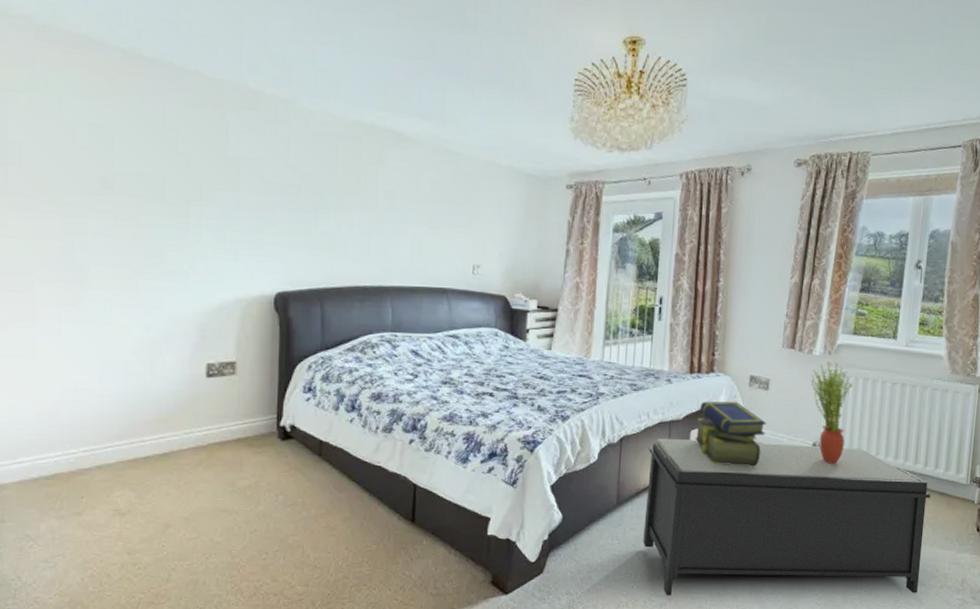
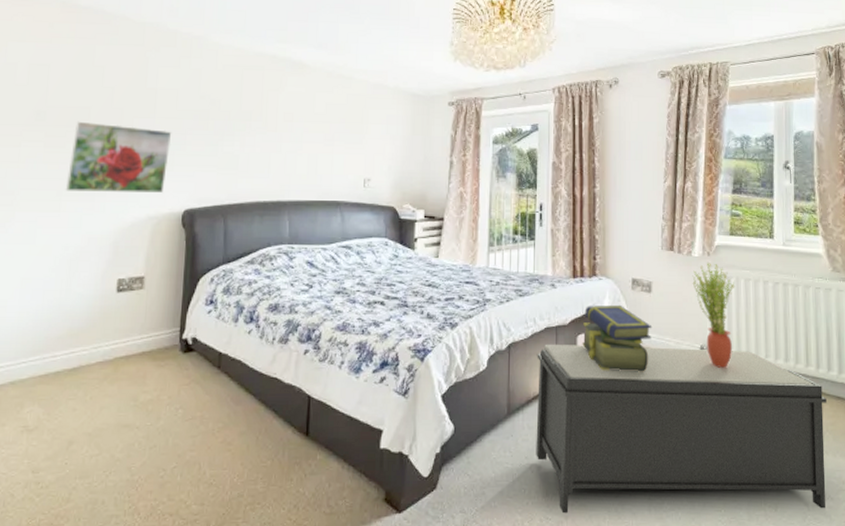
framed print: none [142,191,259,273] -> present [65,121,172,193]

